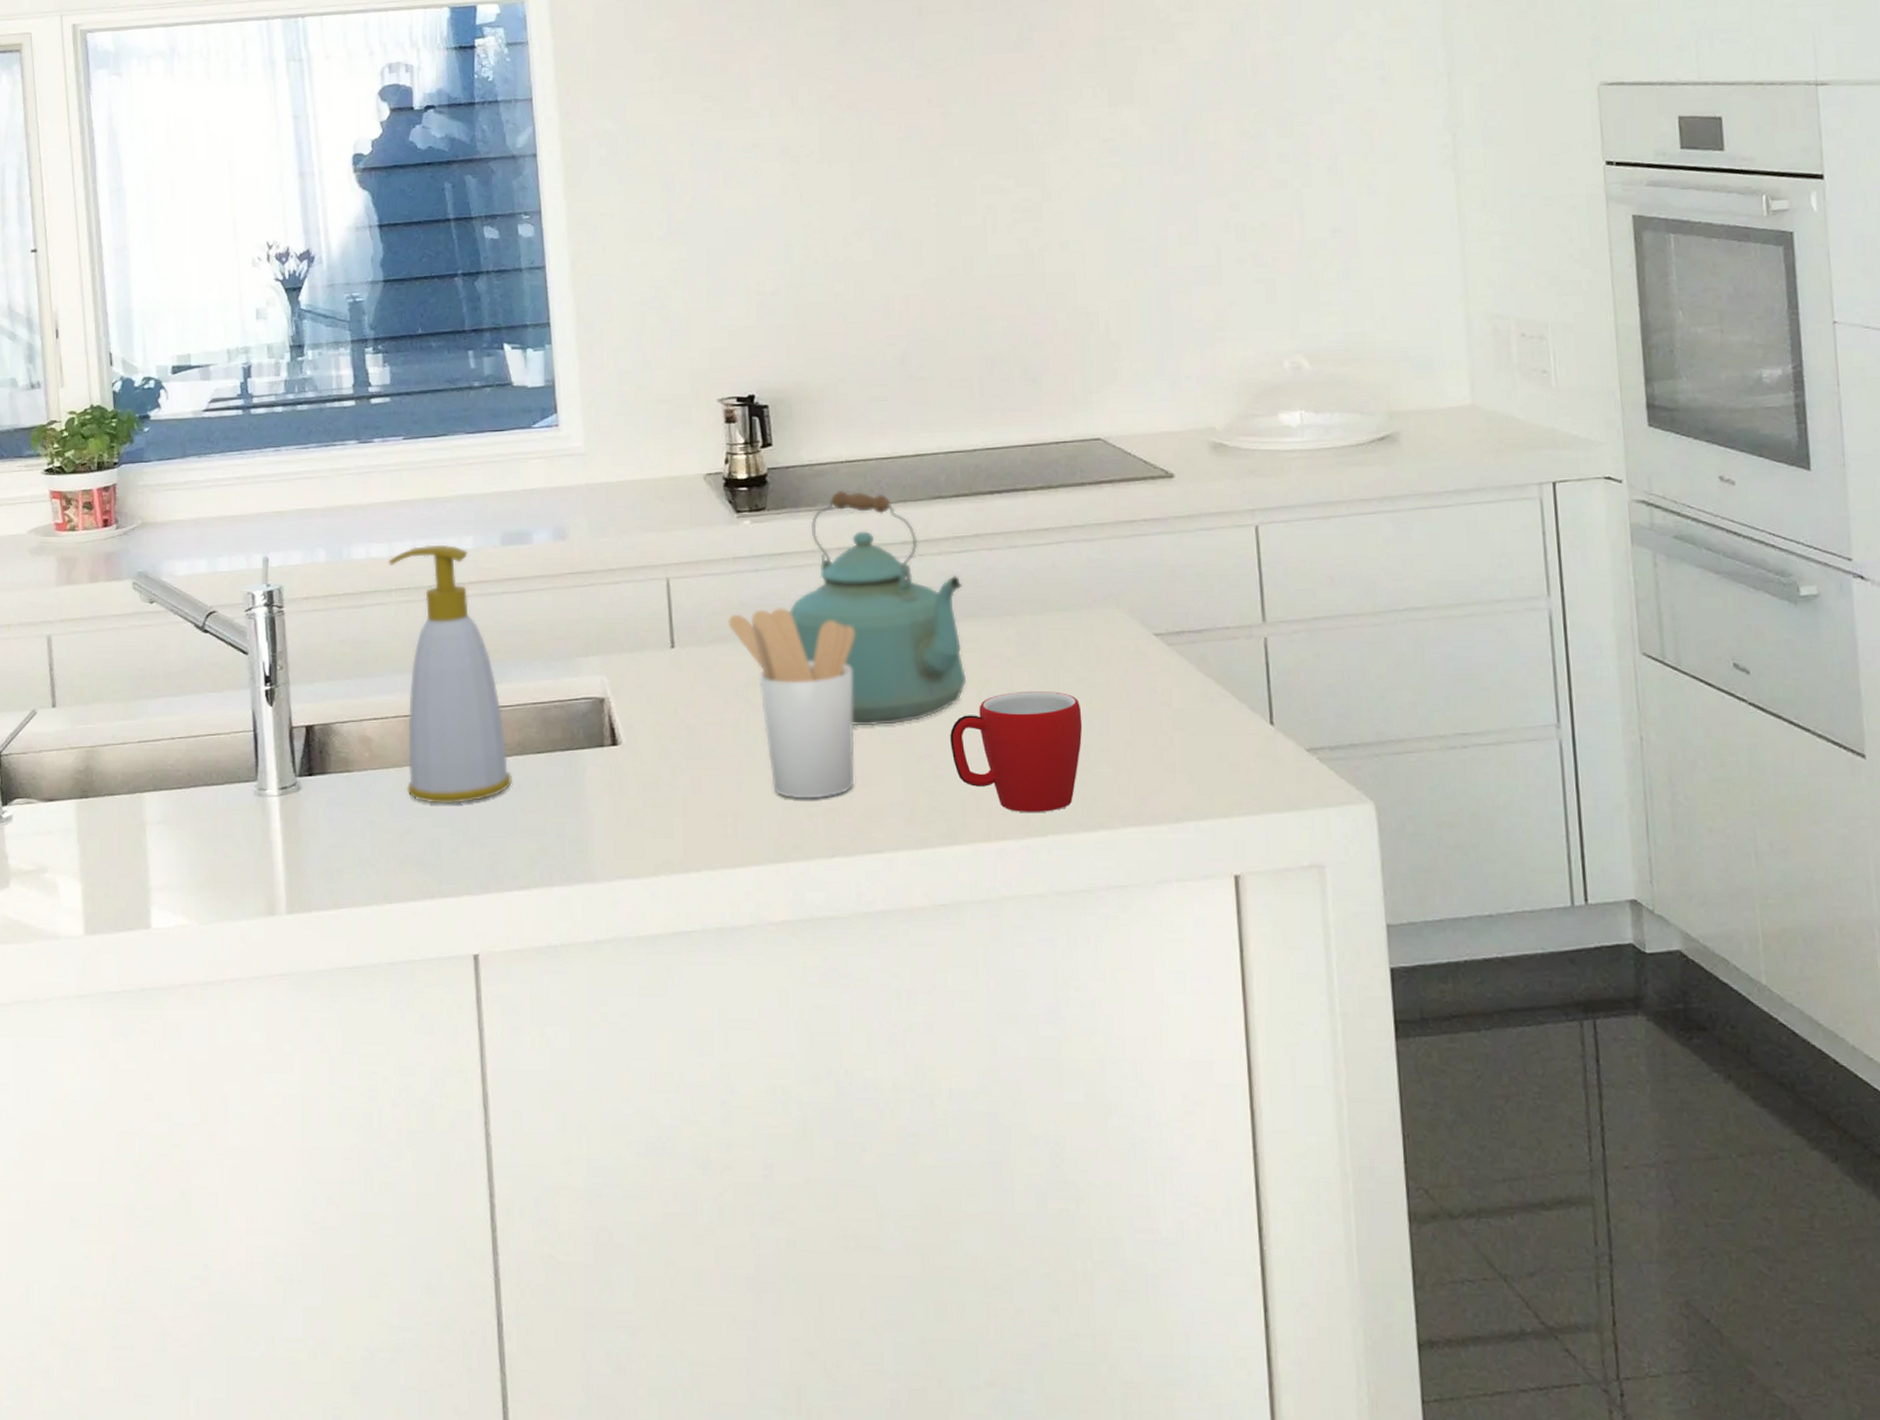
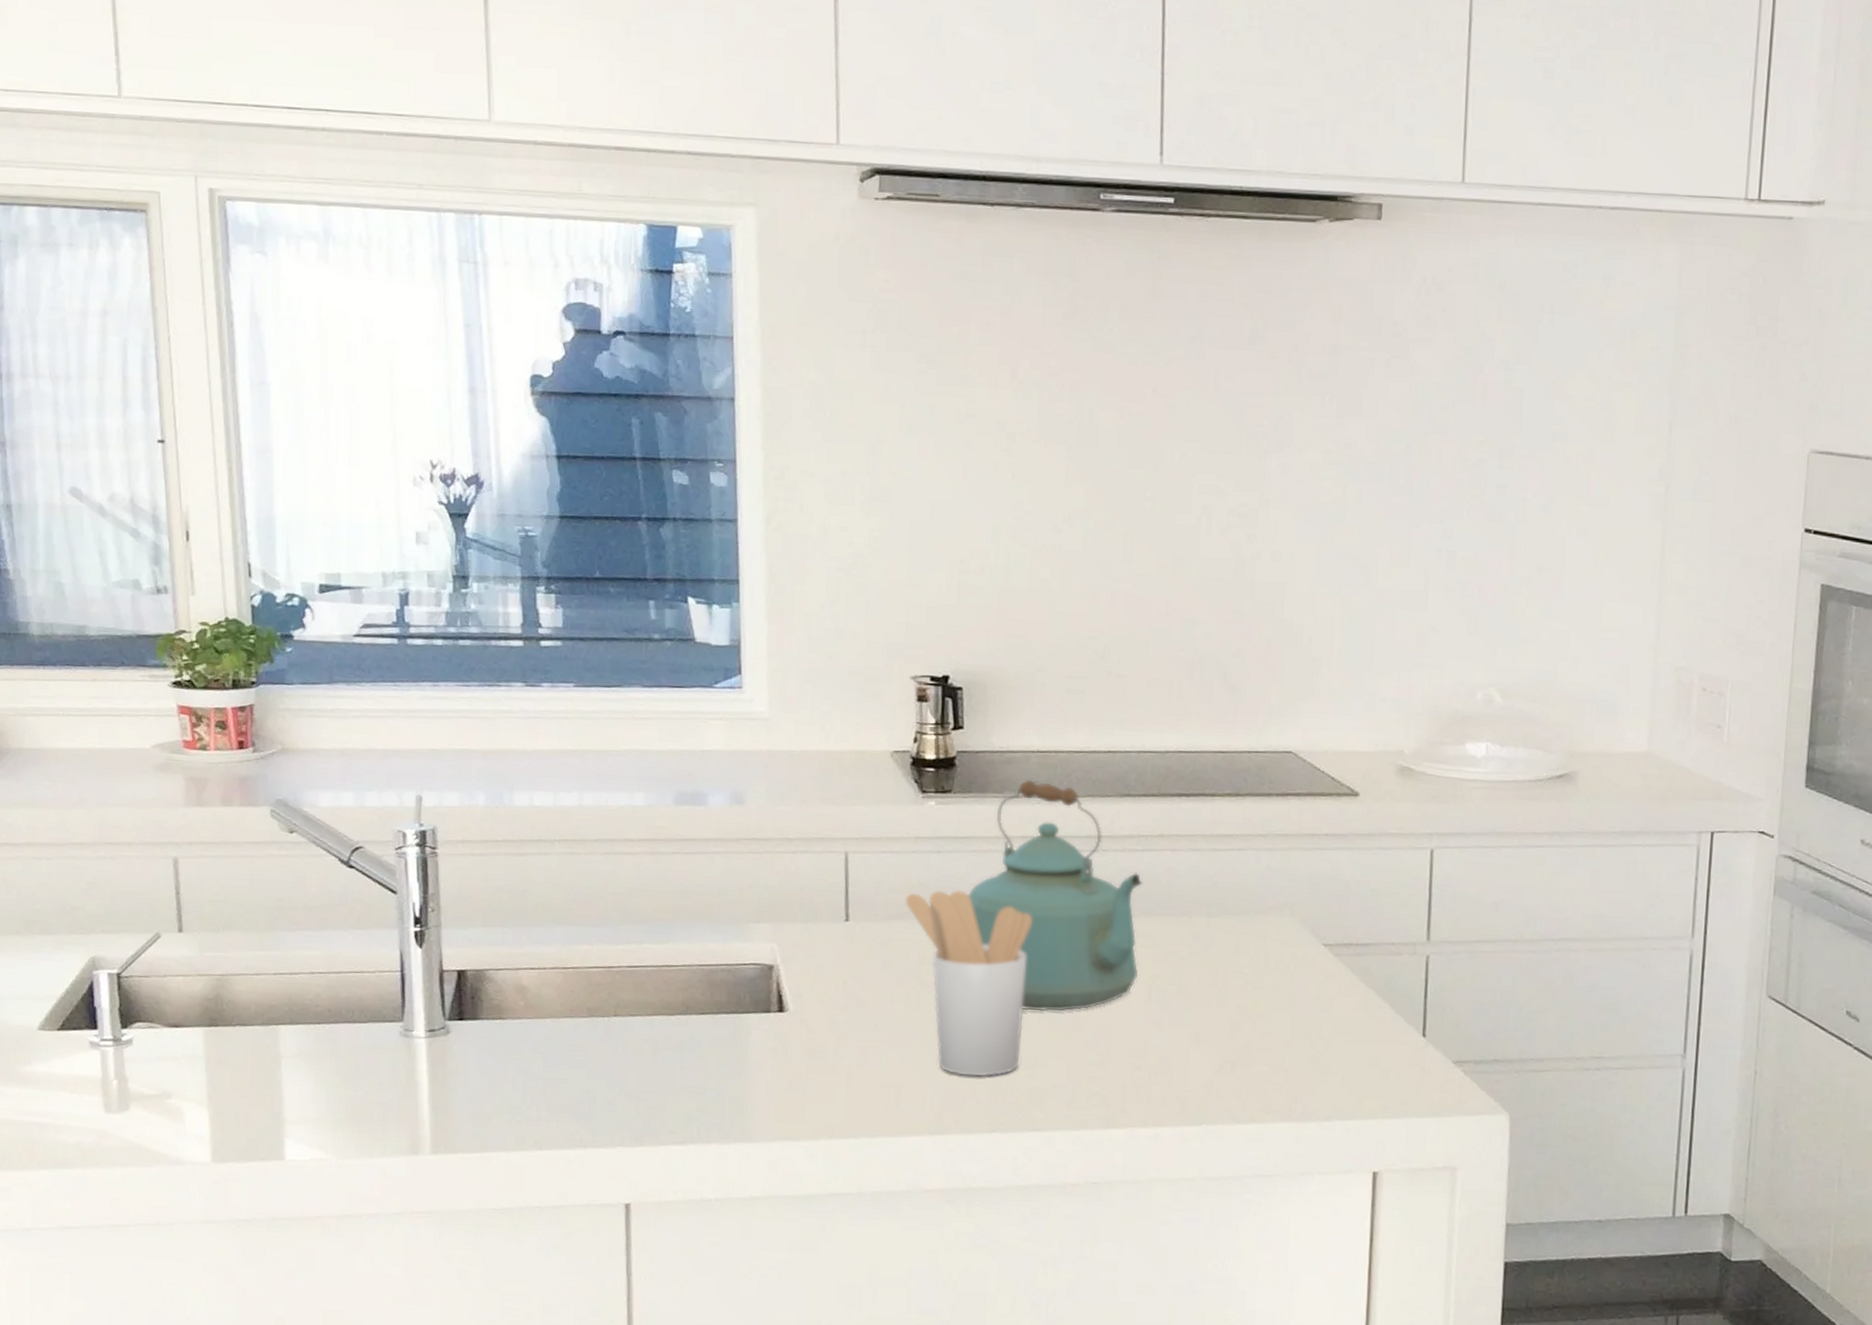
soap bottle: present [389,544,512,804] -> none [553,797,673,1058]
mug: present [950,691,1083,813] -> none [1116,989,1246,1104]

